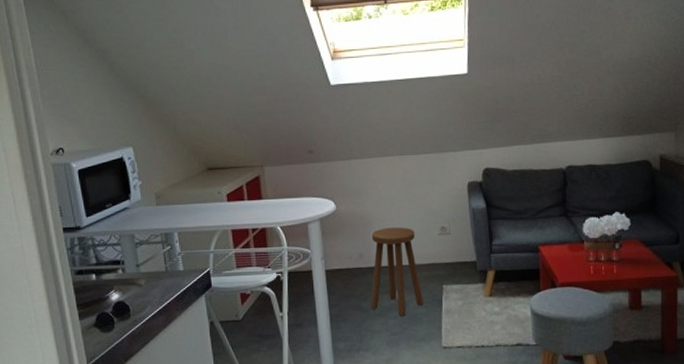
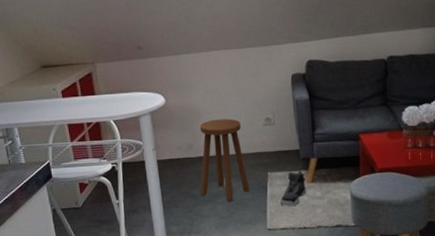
sneaker: none [456,284,484,322] -> present [280,171,307,206]

